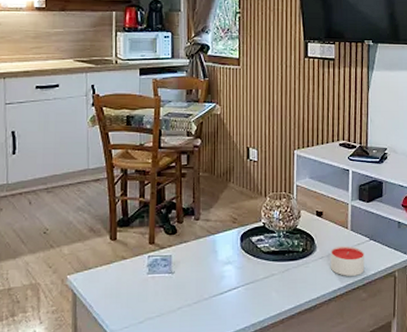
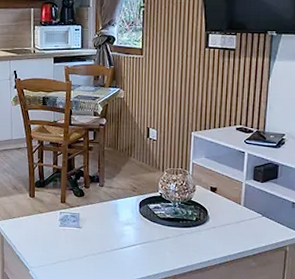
candle: present [330,245,365,276] -> none [222,219,256,246]

